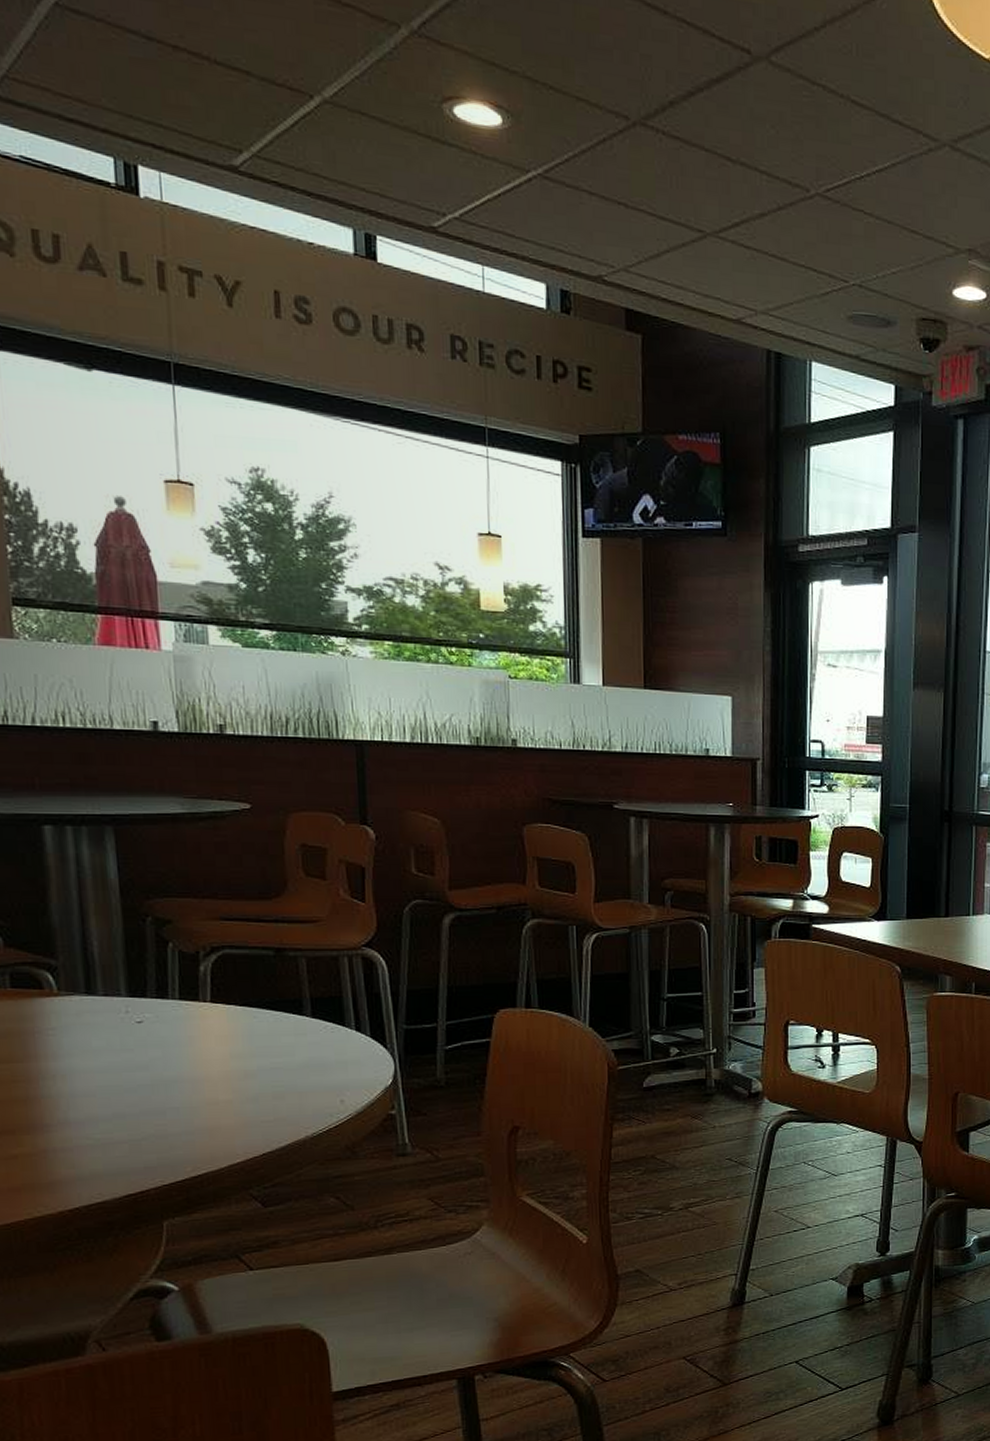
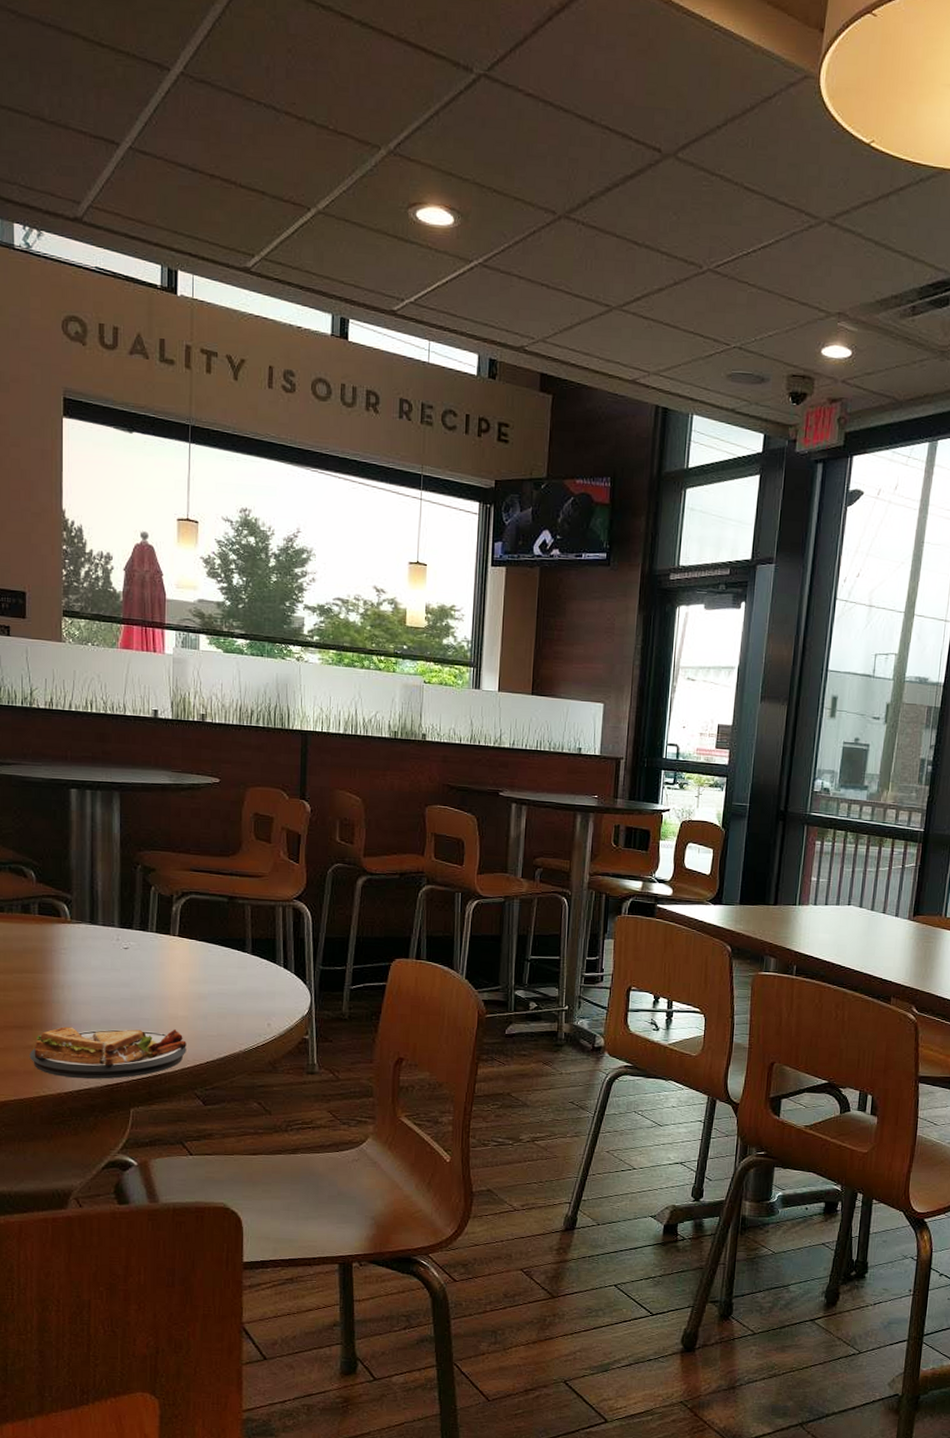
sandwich: none [14,1117,234,1191] -> present [29,1026,187,1079]

